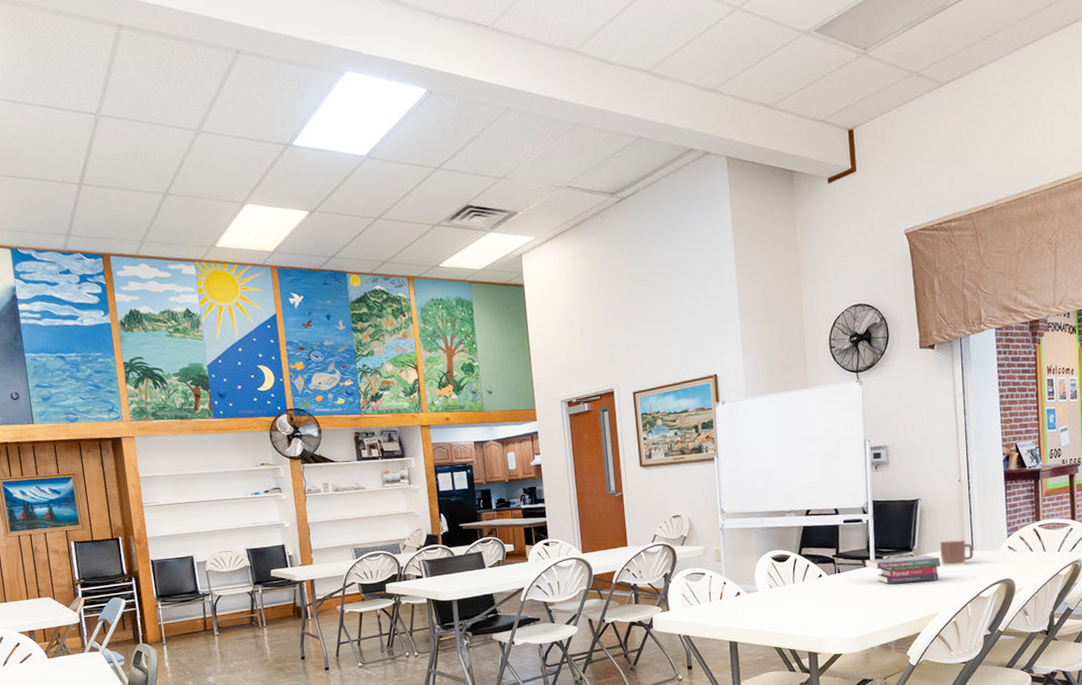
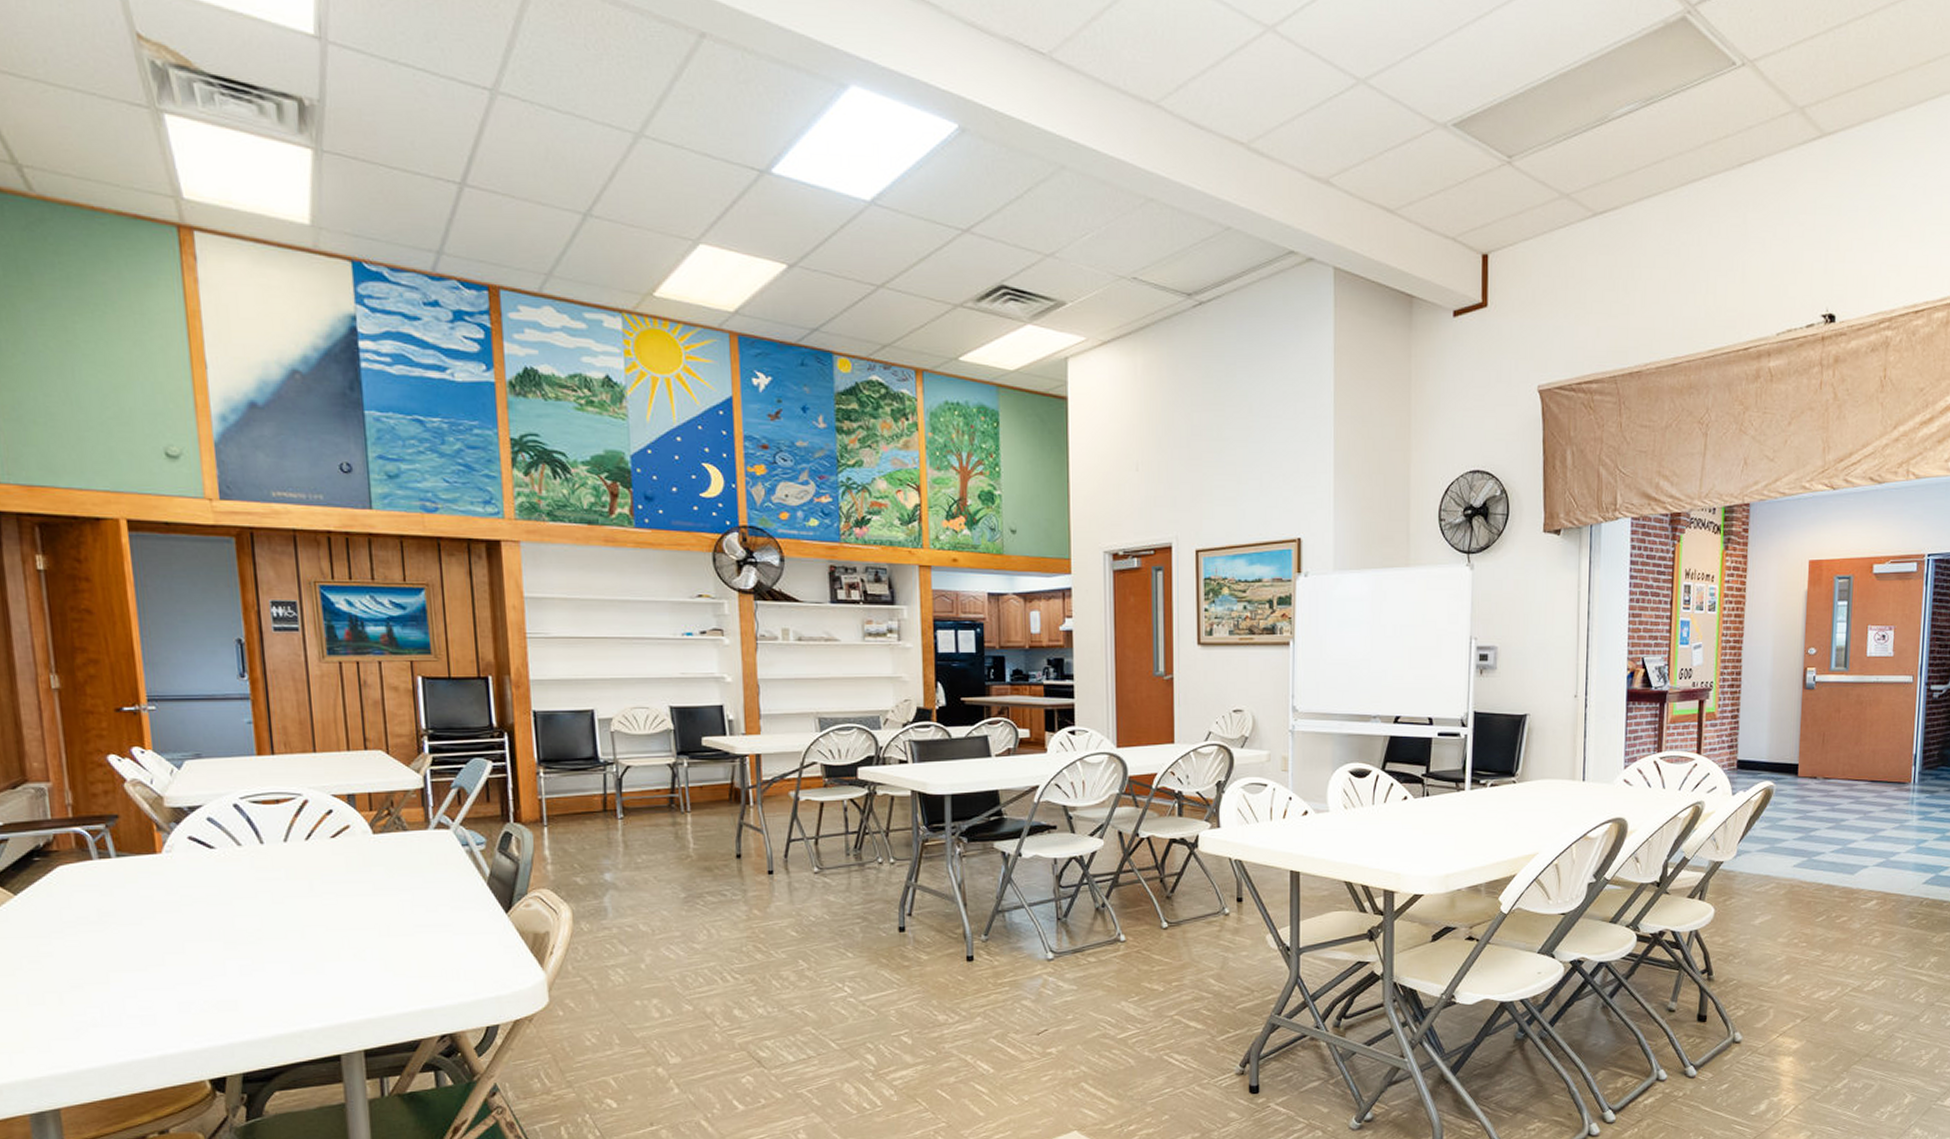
books: present [865,554,940,585] -> none [1459,782,1546,815]
mug: present [940,539,973,566] -> none [1547,766,1584,799]

